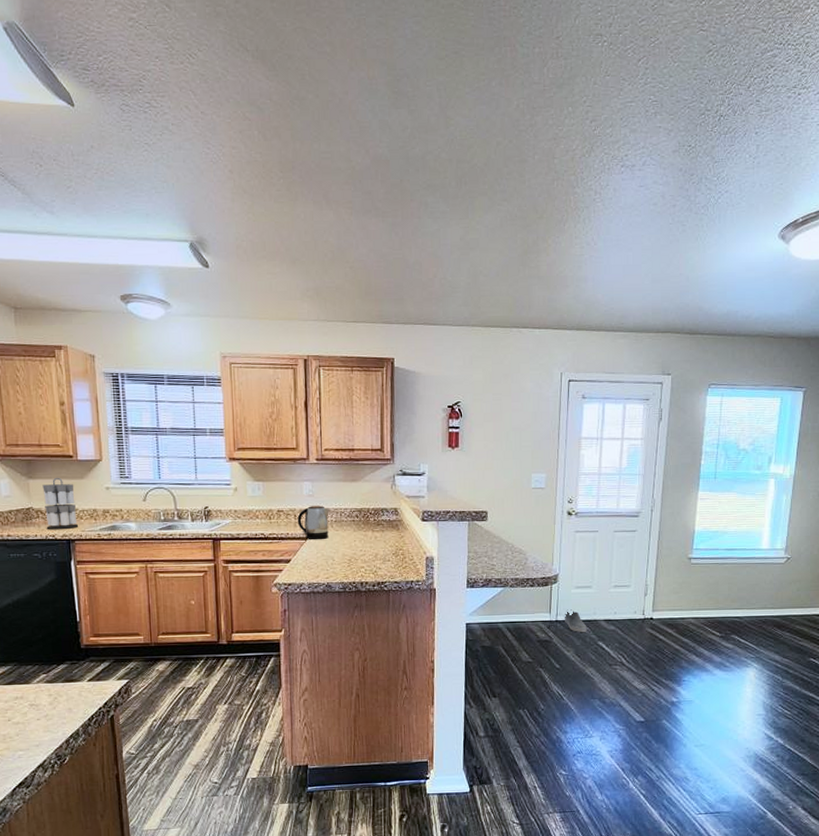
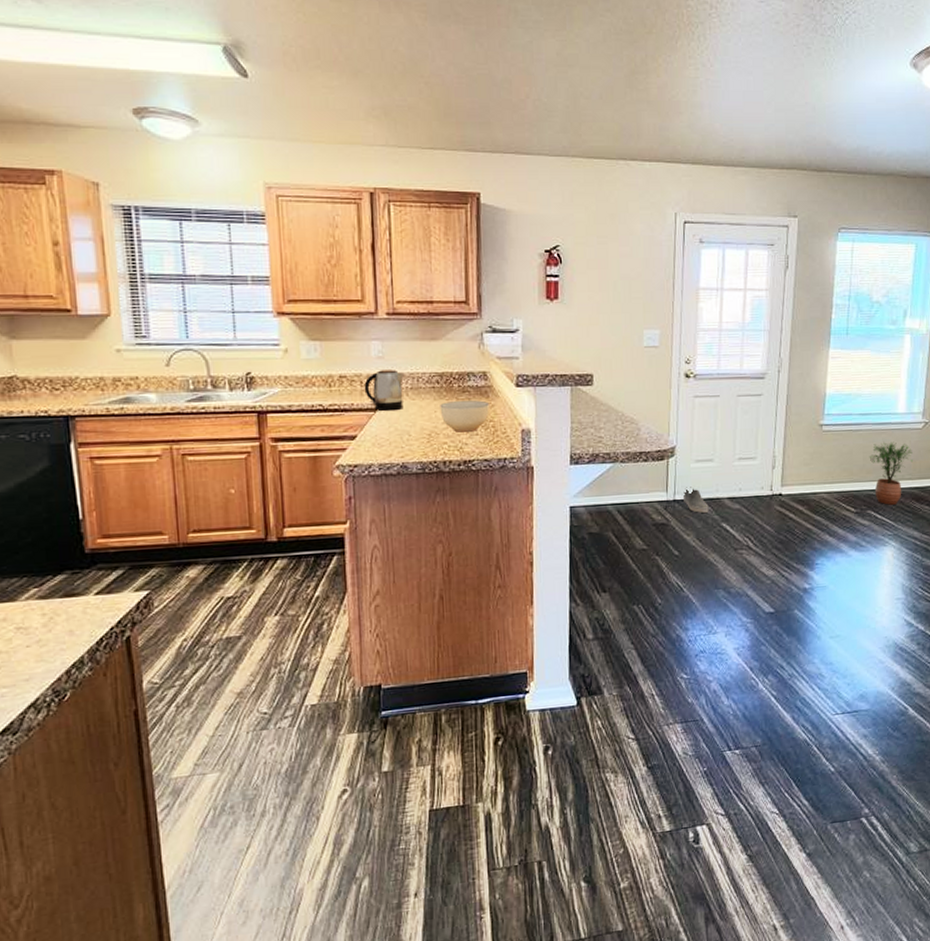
spice rack: present [42,477,79,530] -> none [30,337,81,405]
bowl: none [359,531,400,559] -> present [440,400,490,433]
potted plant: none [734,574,776,631] -> present [869,442,914,505]

